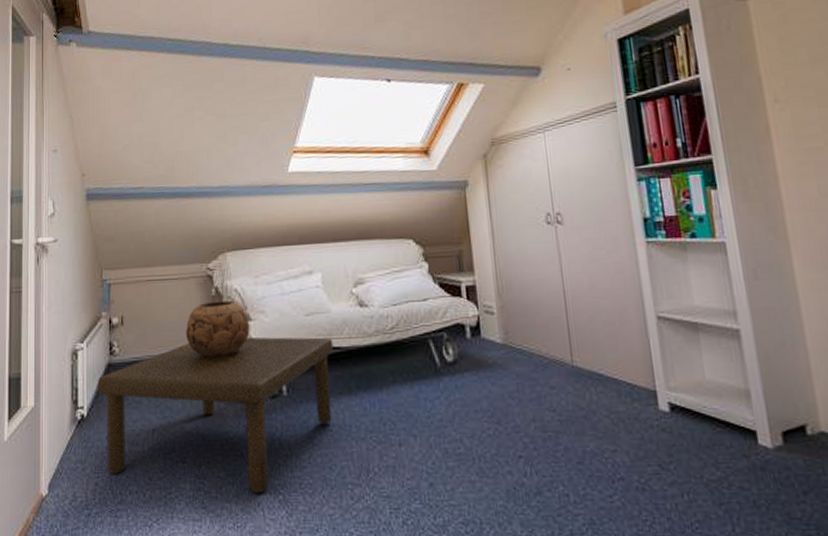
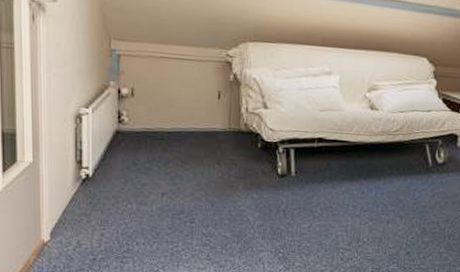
coffee table: present [97,336,334,494] -> none [103,121,343,251]
decorative bowl: present [186,300,250,358] -> none [201,86,266,138]

